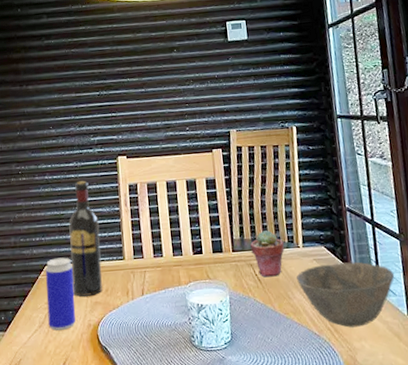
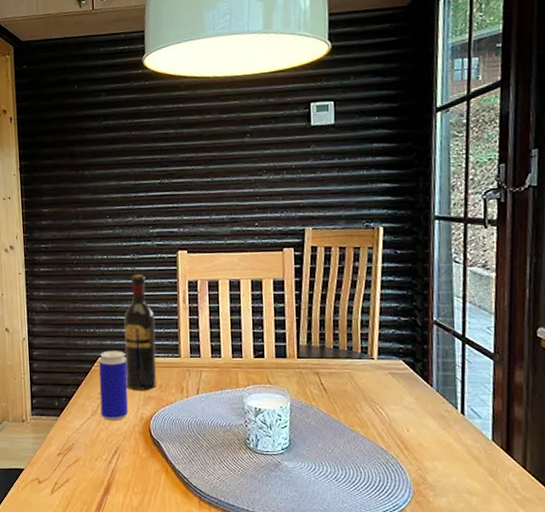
potted succulent: present [250,230,284,277] -> none [318,339,356,387]
bowl: present [297,261,395,328] -> none [367,379,483,447]

